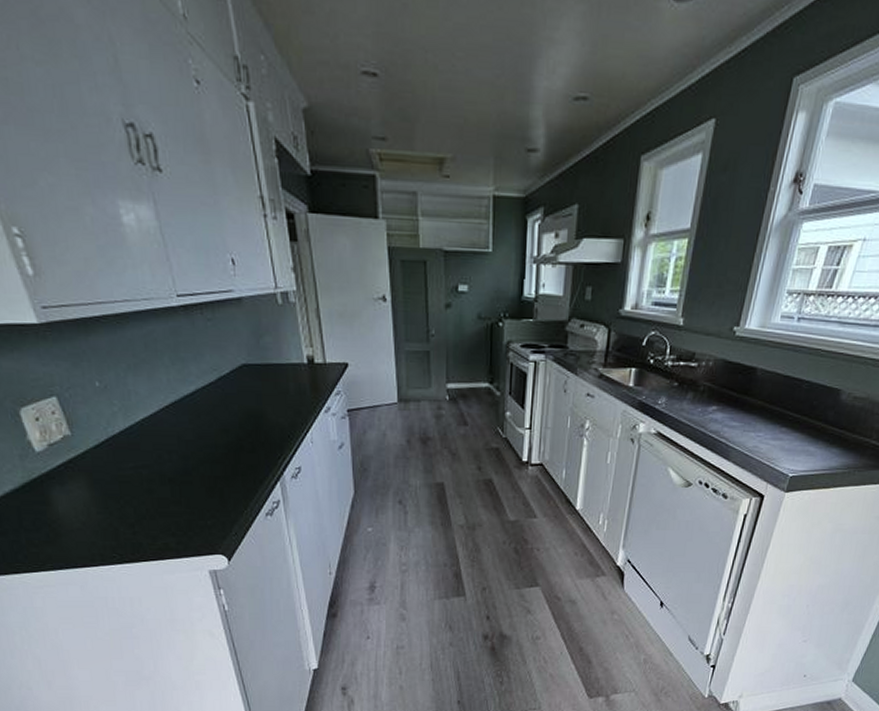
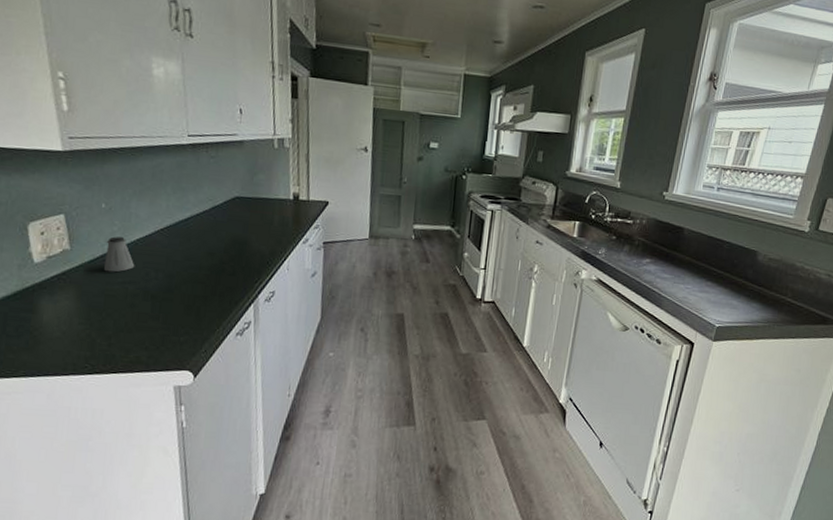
saltshaker: none [109,418,145,457] -> present [104,236,135,273]

